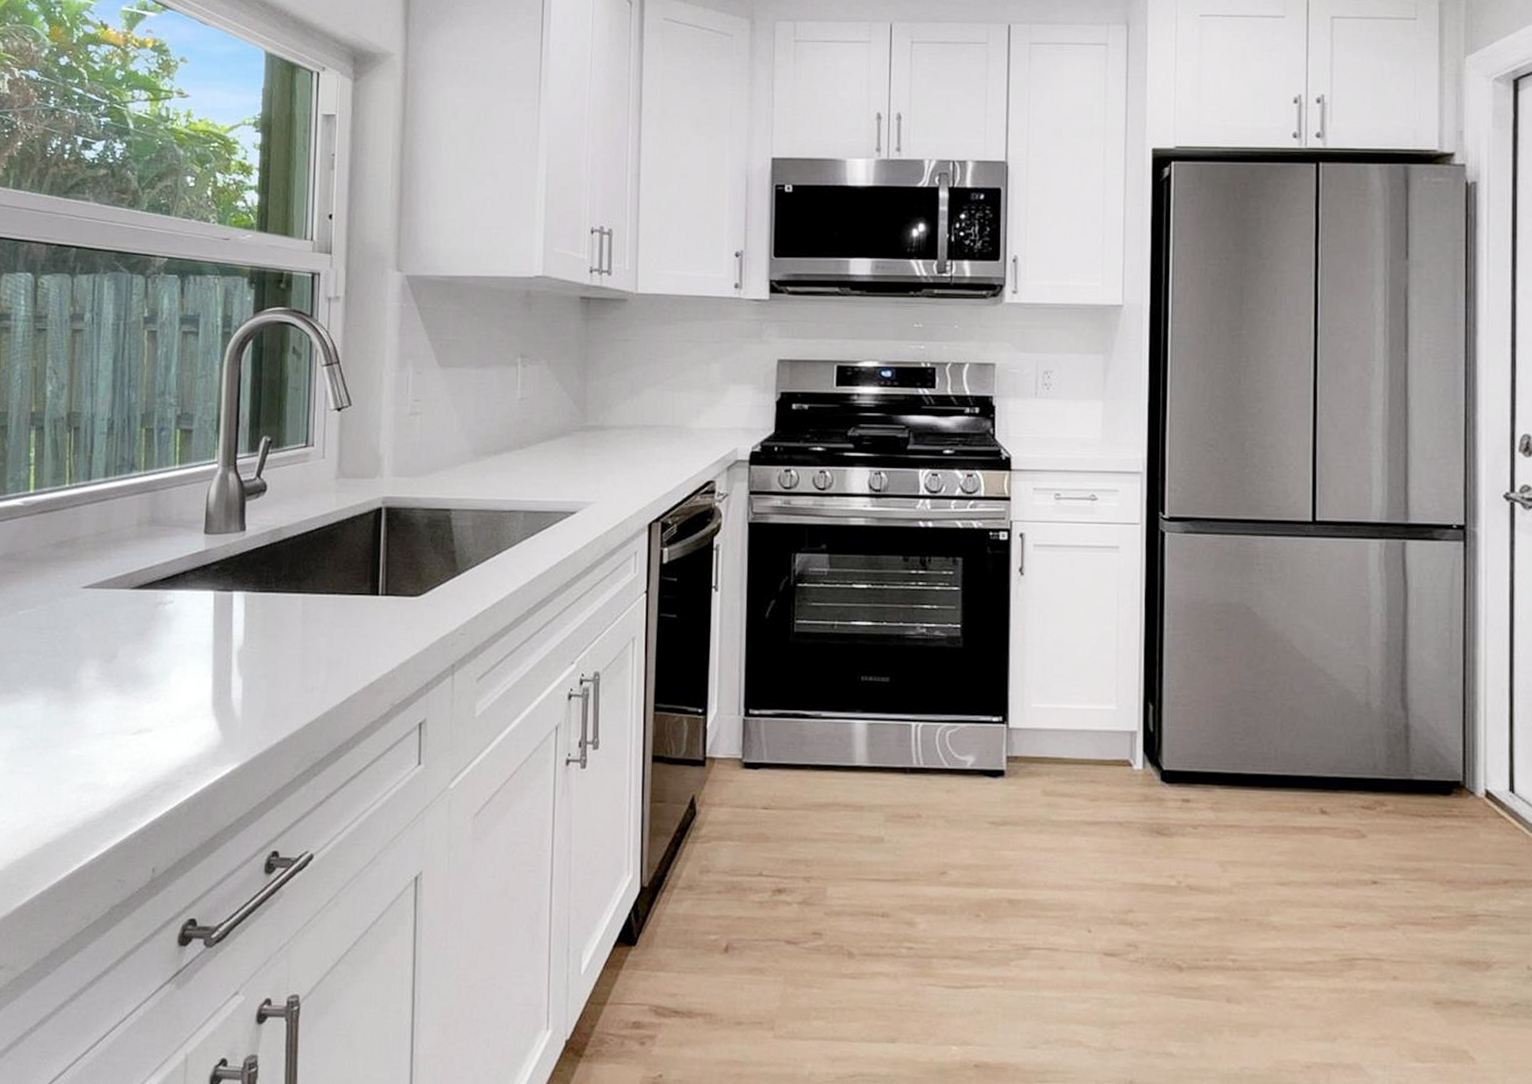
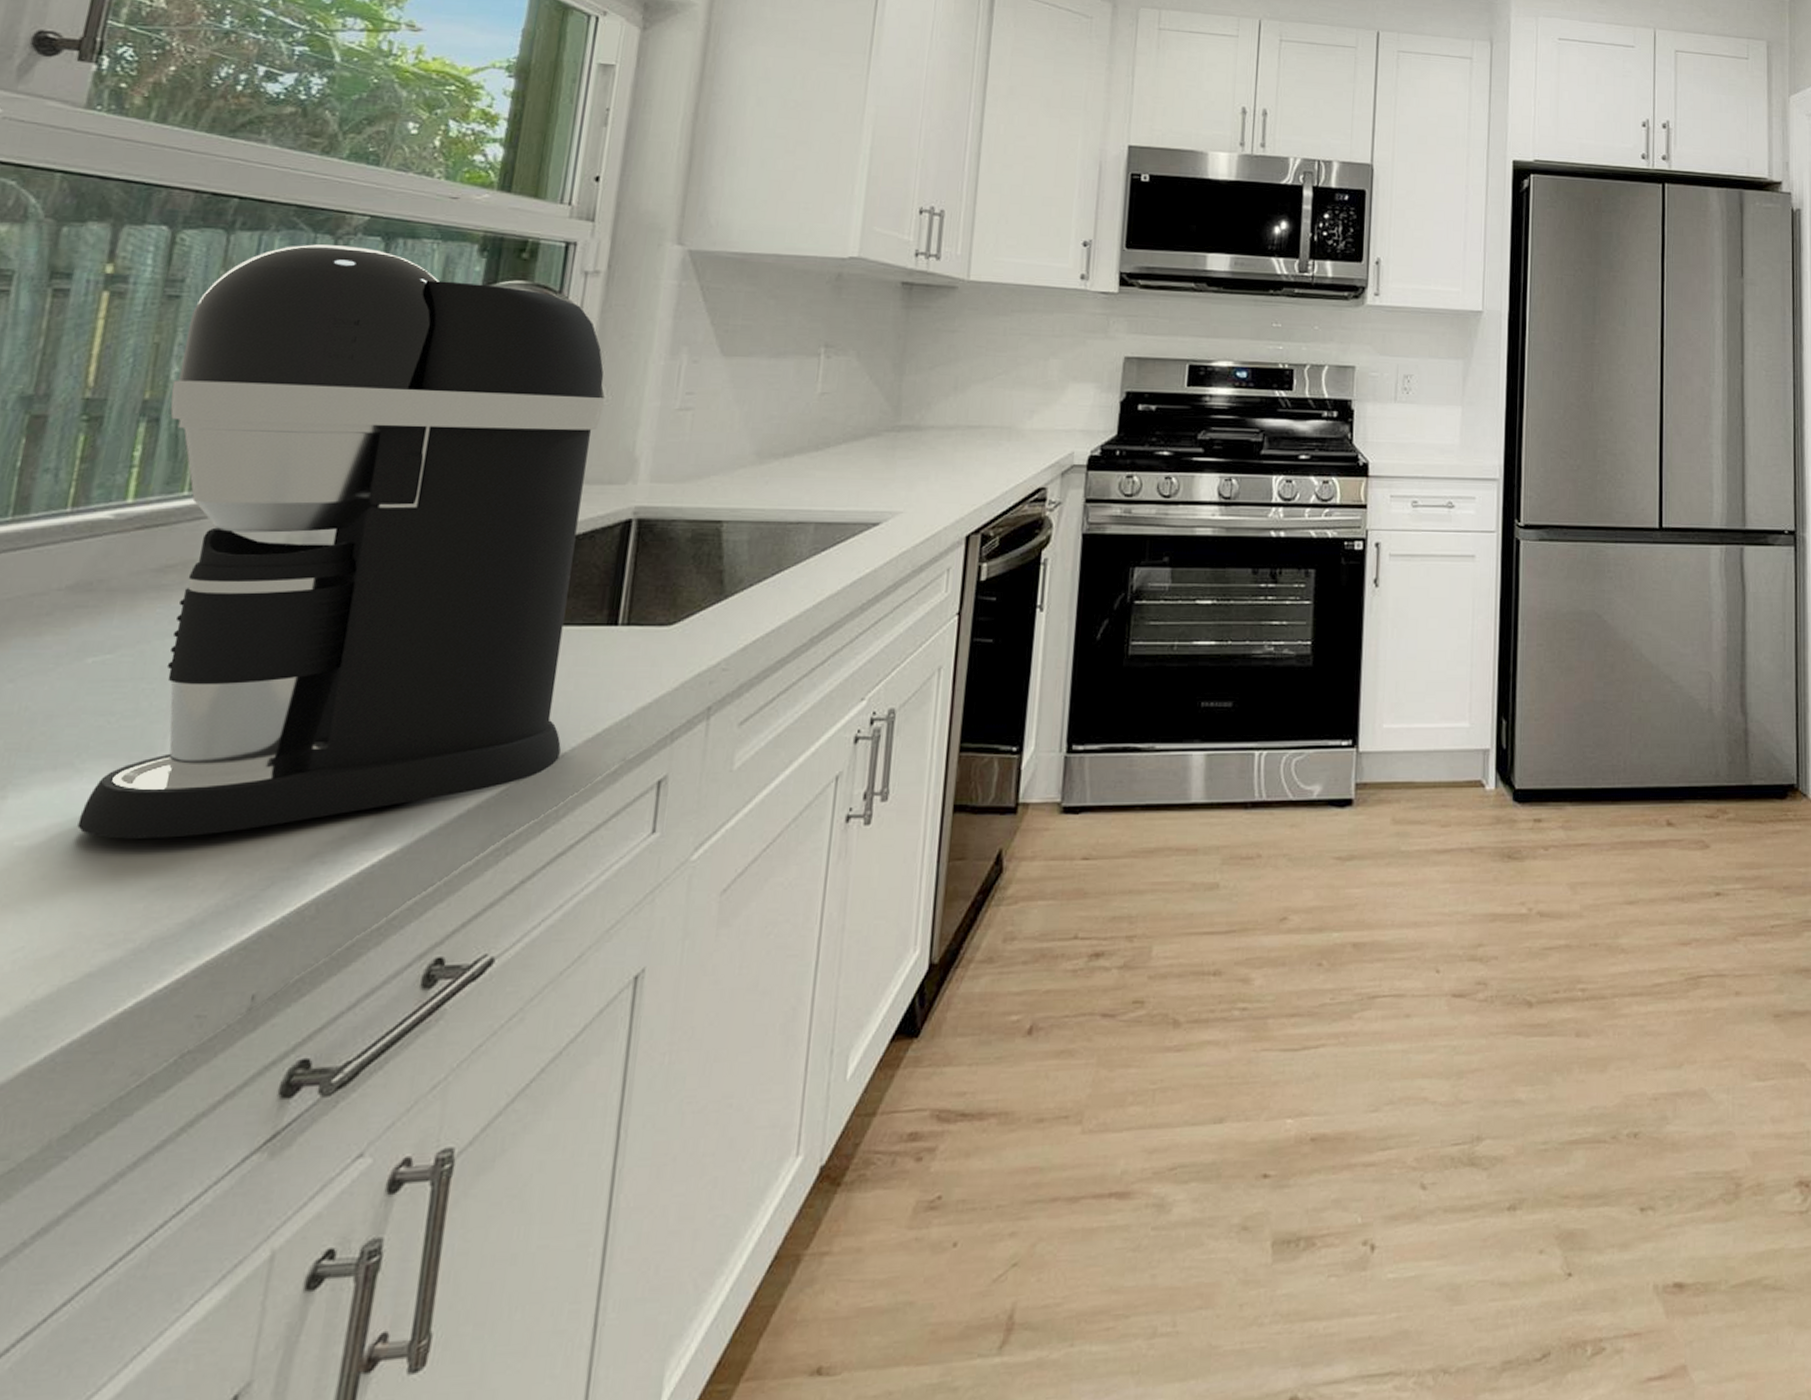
coffee maker: none [28,283,352,748] -> present [77,244,604,839]

